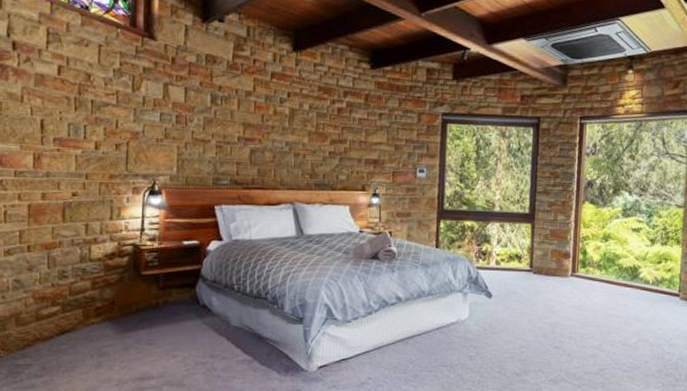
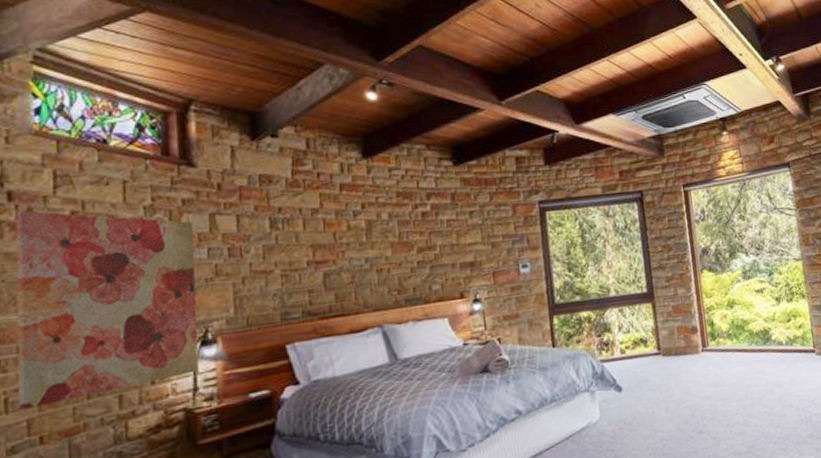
wall art: none [13,59,151,222] -> present [16,210,199,410]

